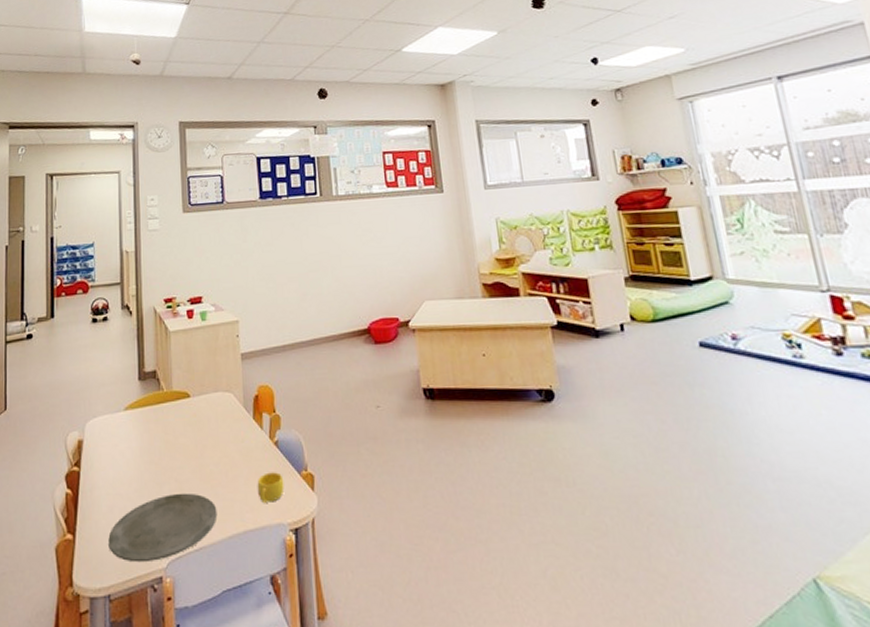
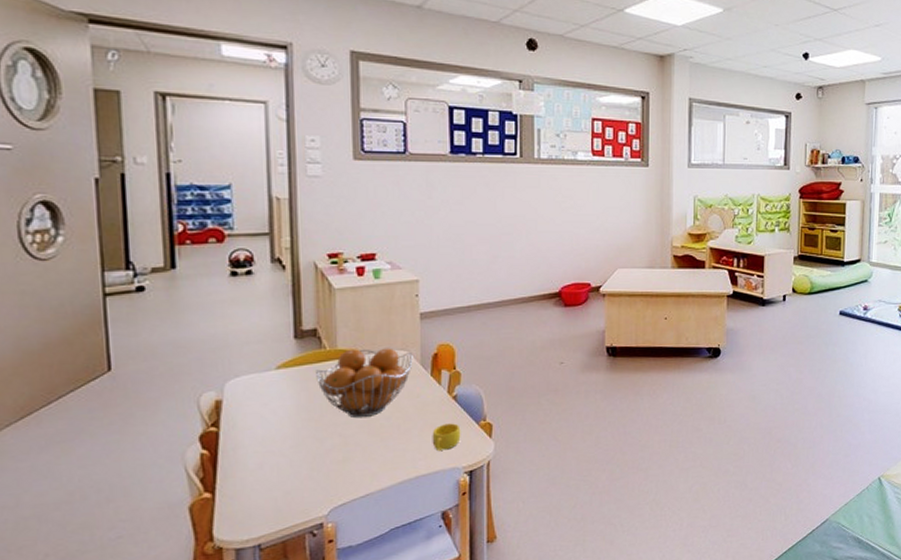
plate: present [108,493,218,563] -> none [257,446,387,513]
fruit basket: none [156,389,237,463] -> present [316,348,413,418]

